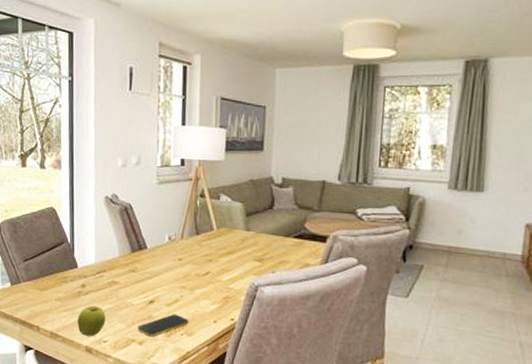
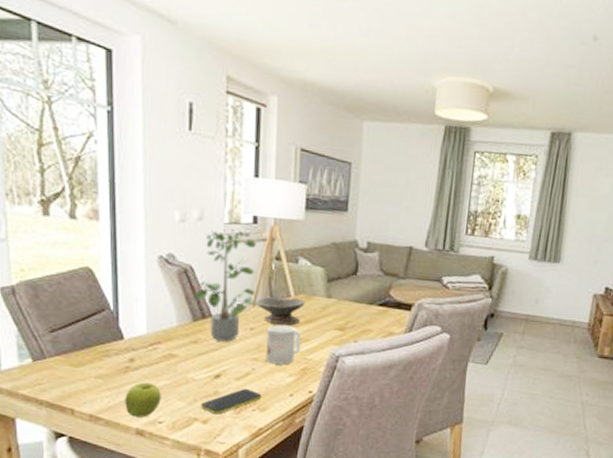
potted plant: none [132,171,190,271] -> present [193,229,263,342]
bowl: none [185,230,227,257] -> present [257,296,305,326]
mug: none [192,256,224,293] -> present [266,325,302,365]

